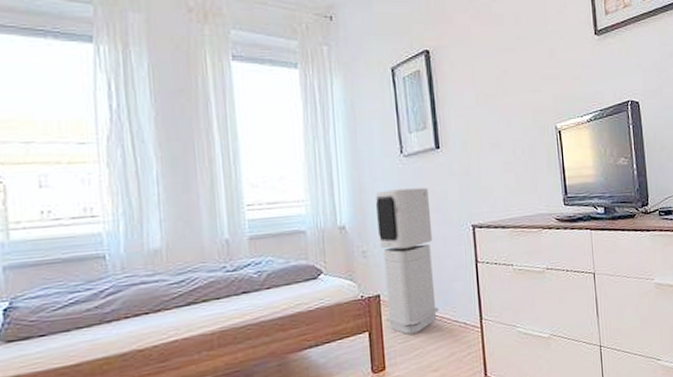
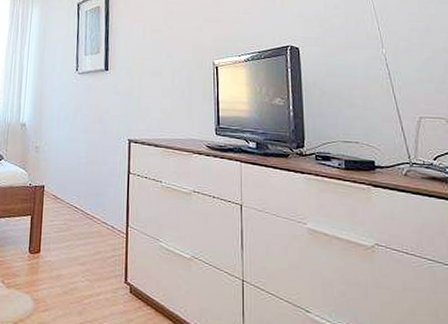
air purifier: present [376,187,438,334] -> none [47,99,95,226]

